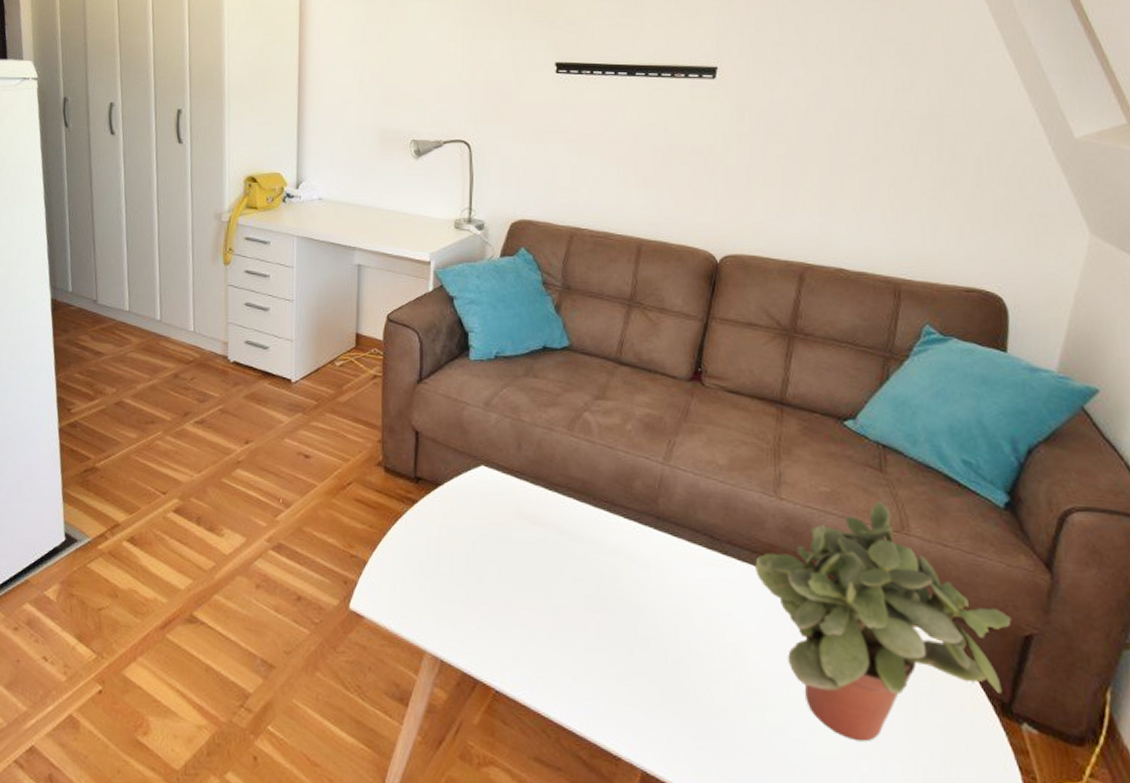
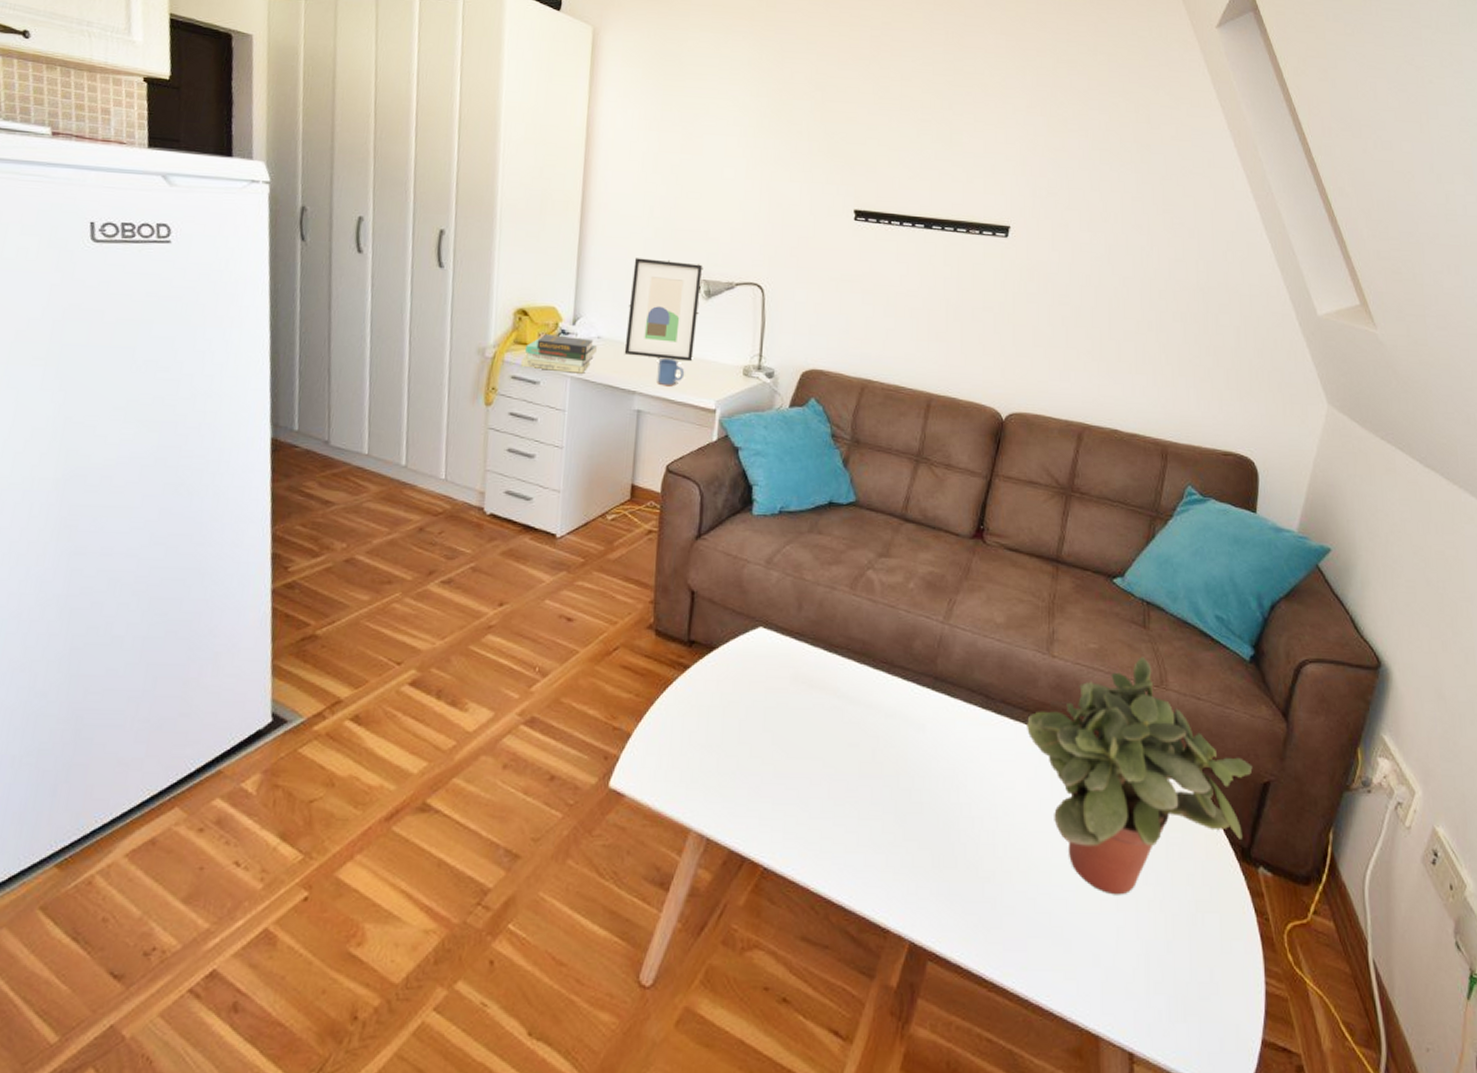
books: none [253,198,319,233] -> present [521,334,597,374]
picture frame: none [343,123,412,218] -> present [624,258,703,362]
mug: none [374,215,400,242] -> present [657,358,685,387]

